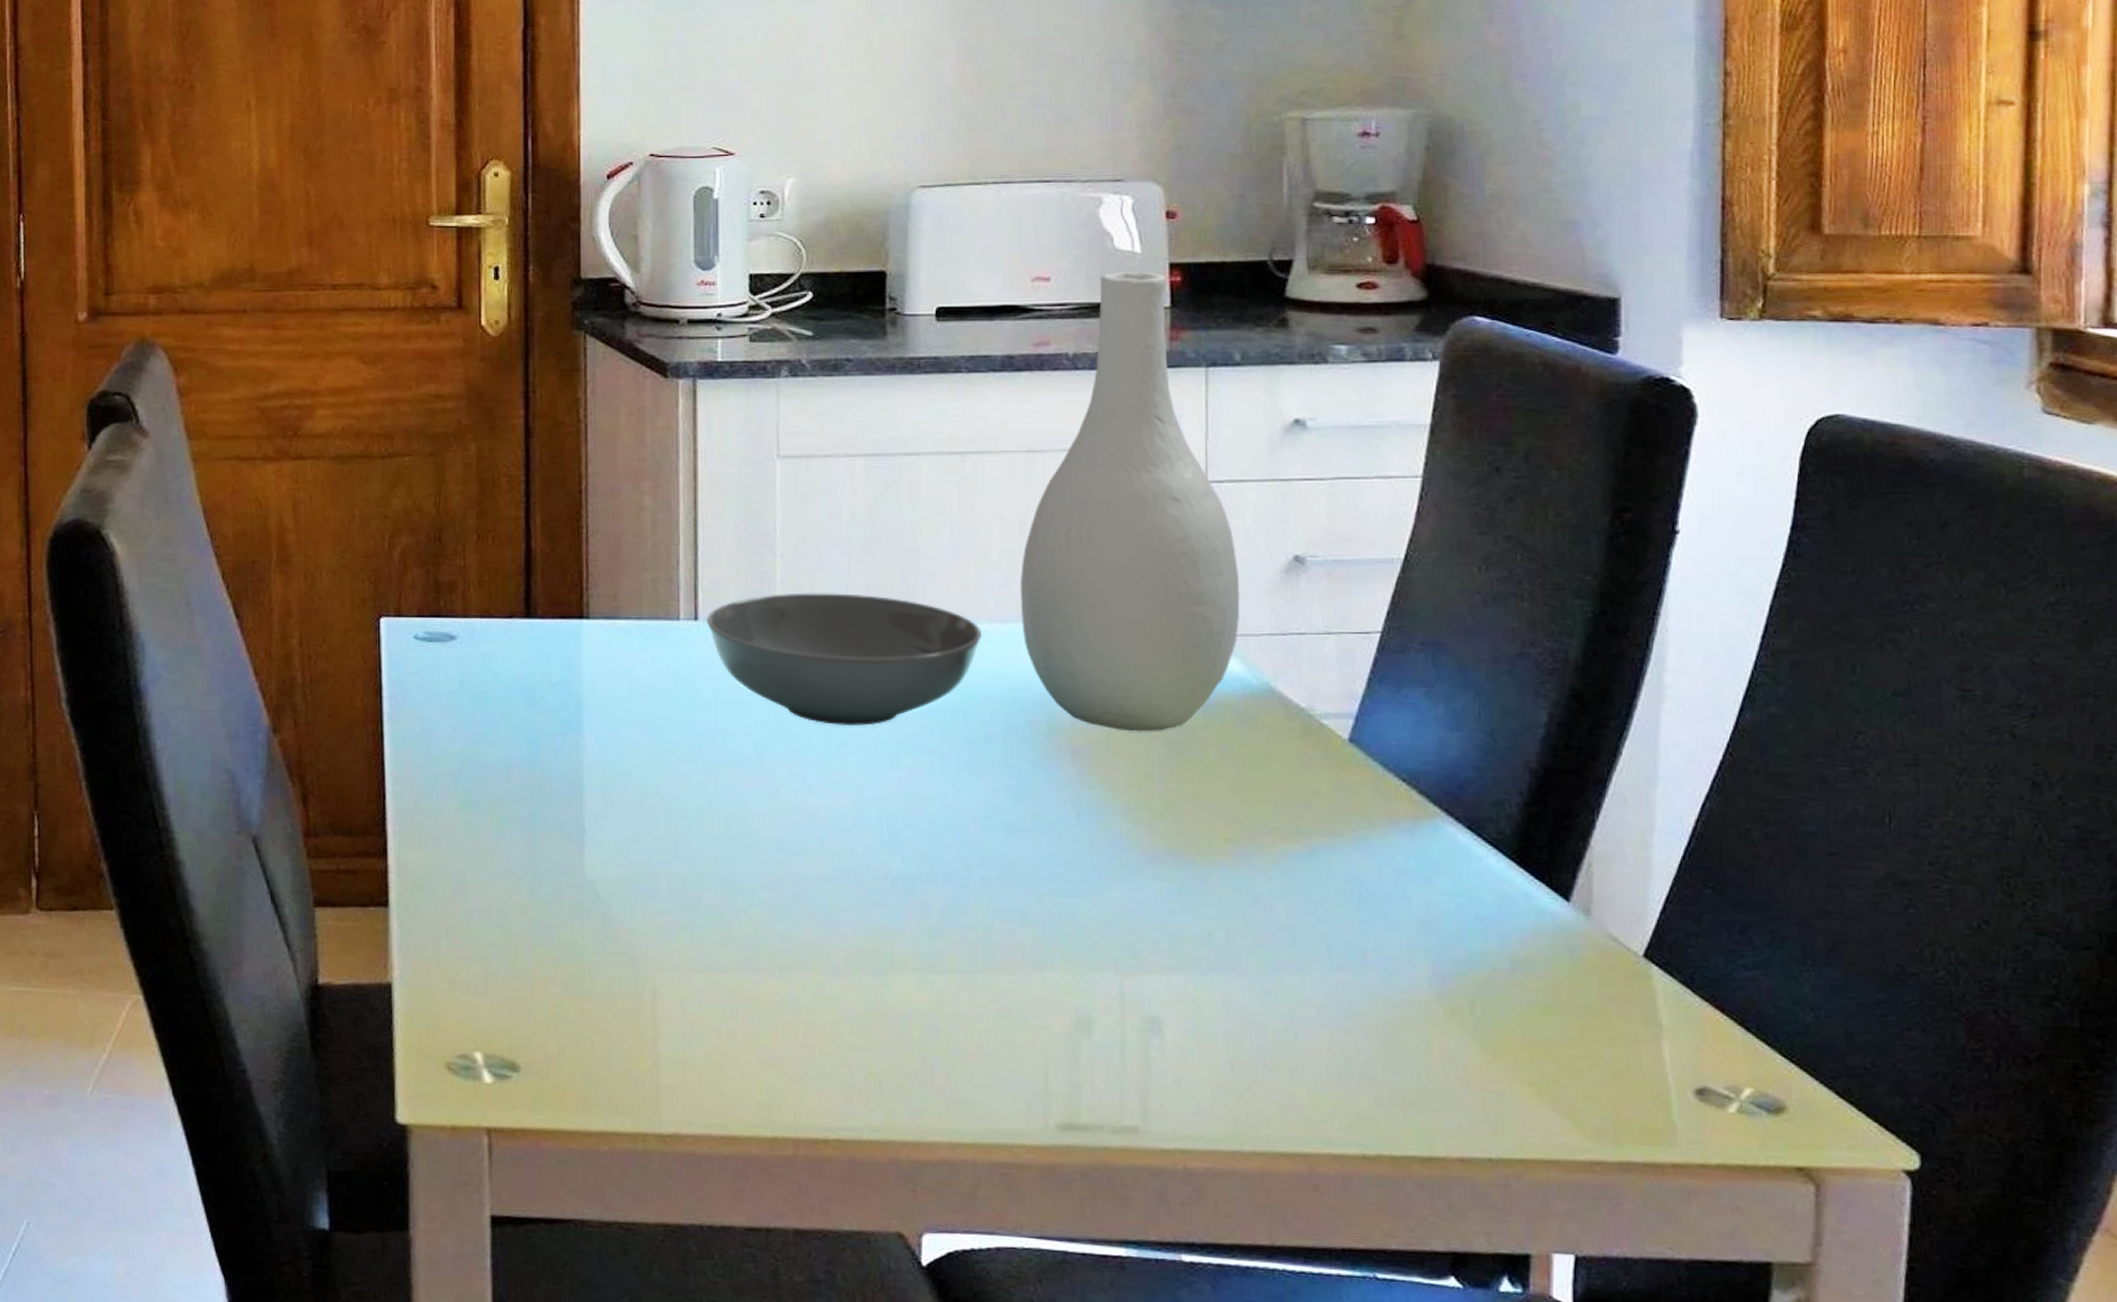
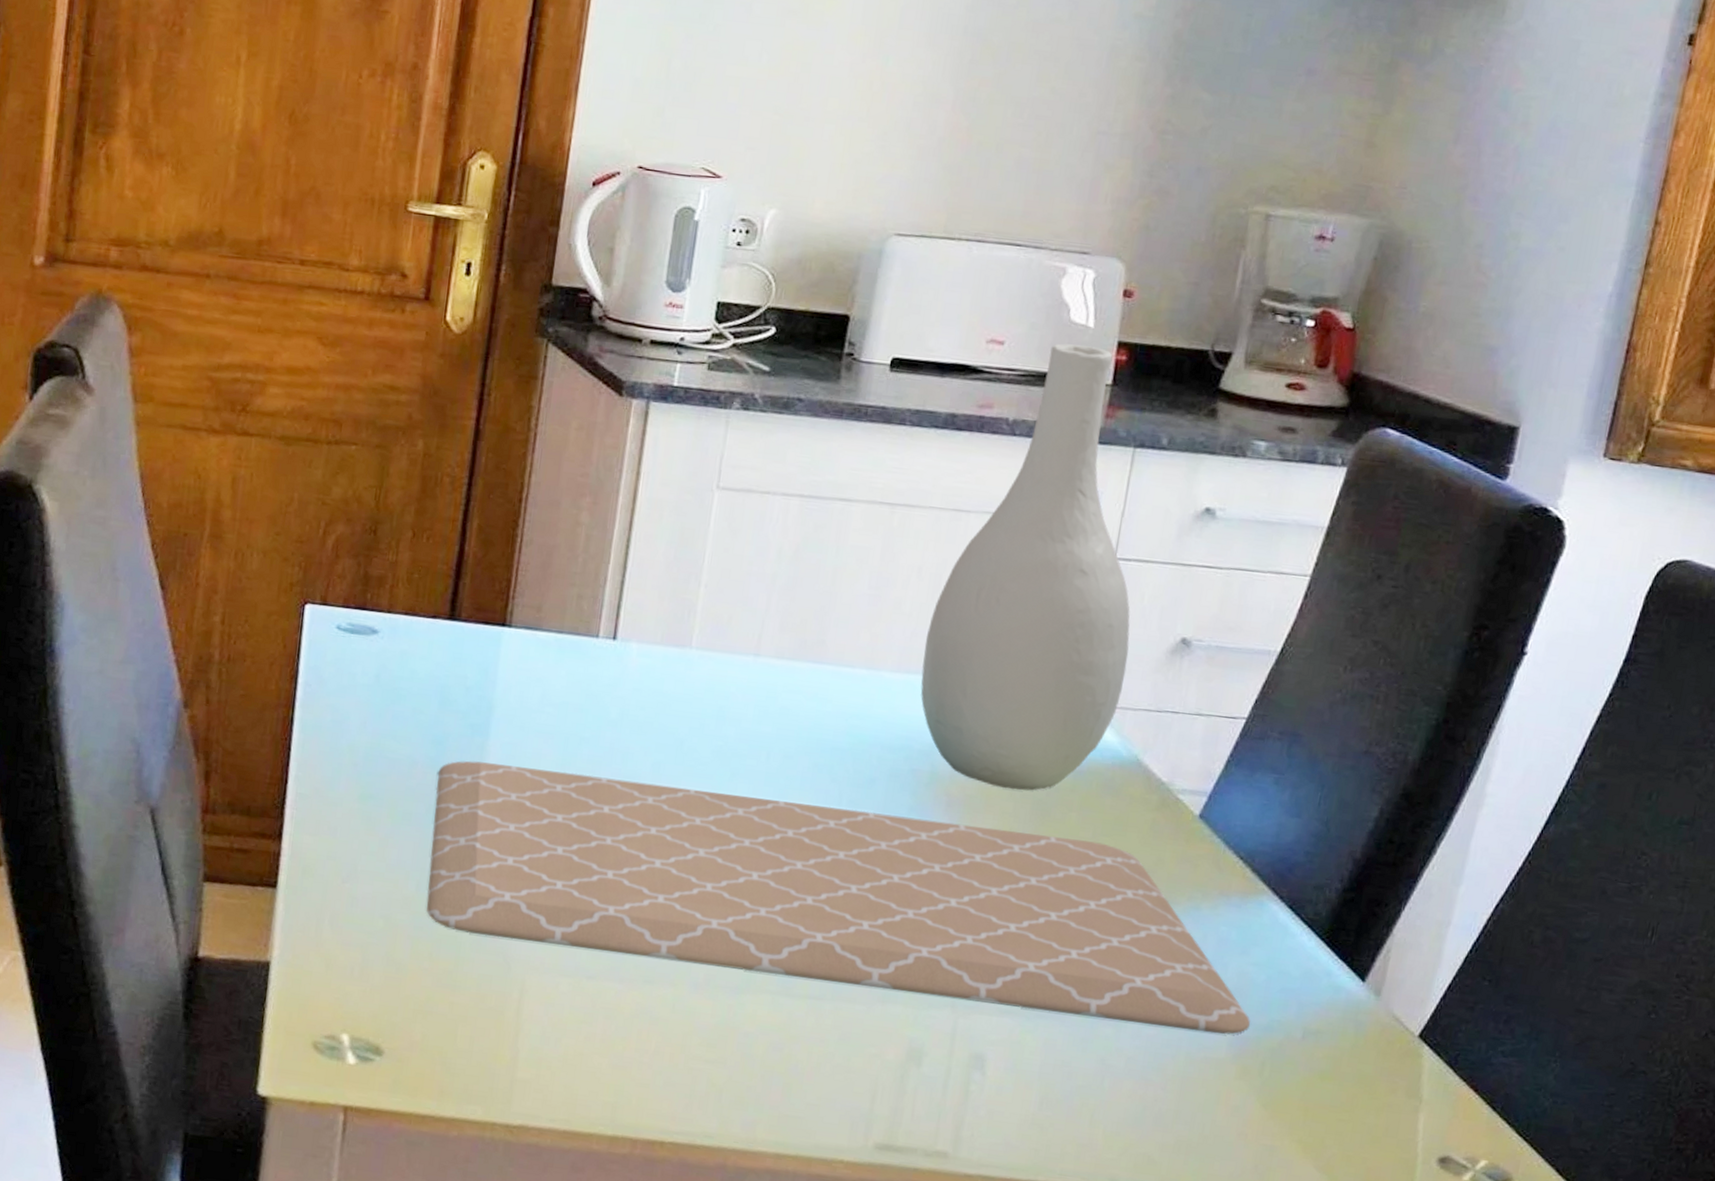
placemat: none [535,758,1449,973] -> present [426,761,1250,1034]
bowl: present [707,593,982,727] -> none [624,622,883,758]

